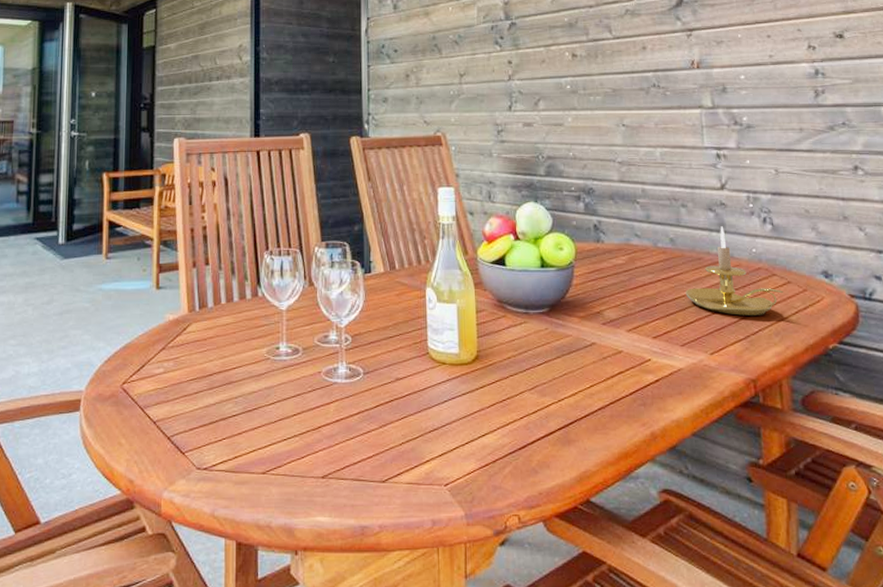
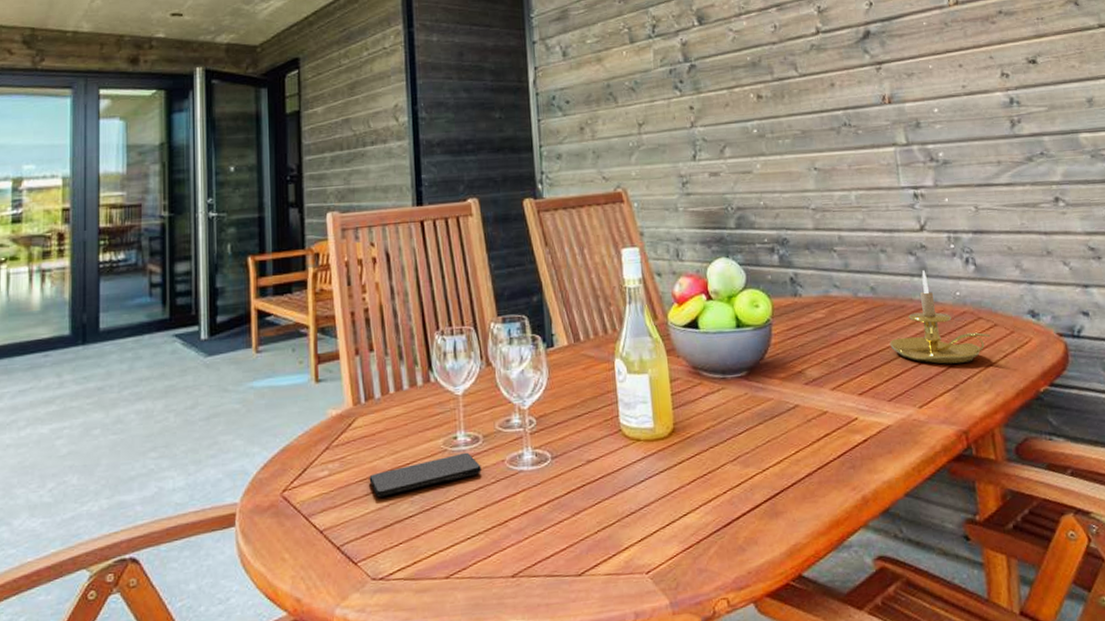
smartphone: none [199,362,300,396] -> present [369,452,482,498]

